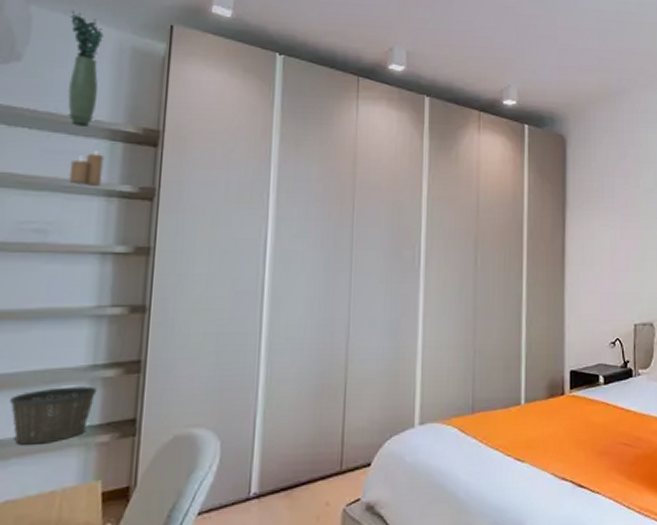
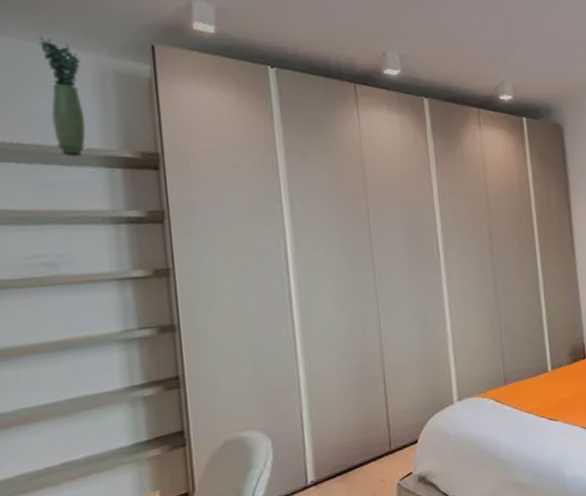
basket: present [10,386,97,445] -> none [50,406,139,470]
candle: present [68,151,104,186] -> none [68,179,106,215]

